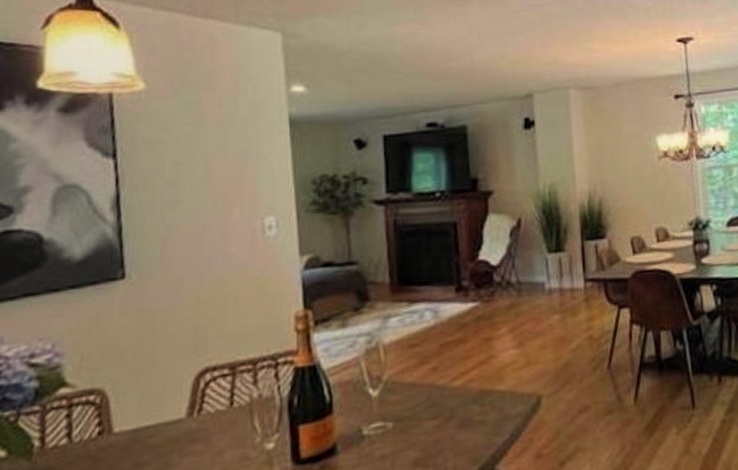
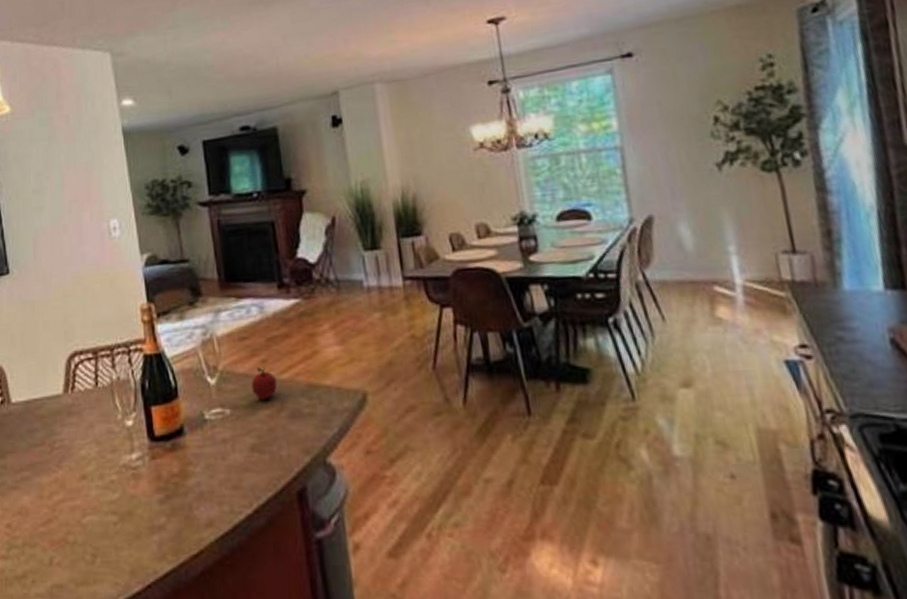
apple: none [418,374,448,411] -> present [251,367,278,400]

